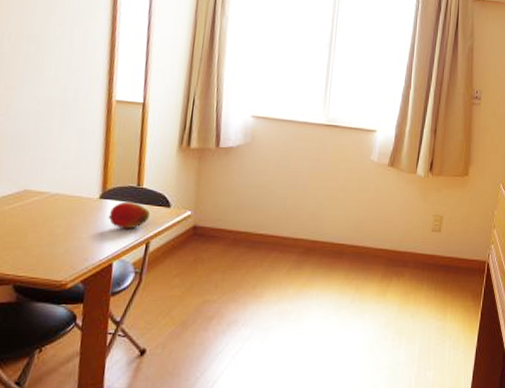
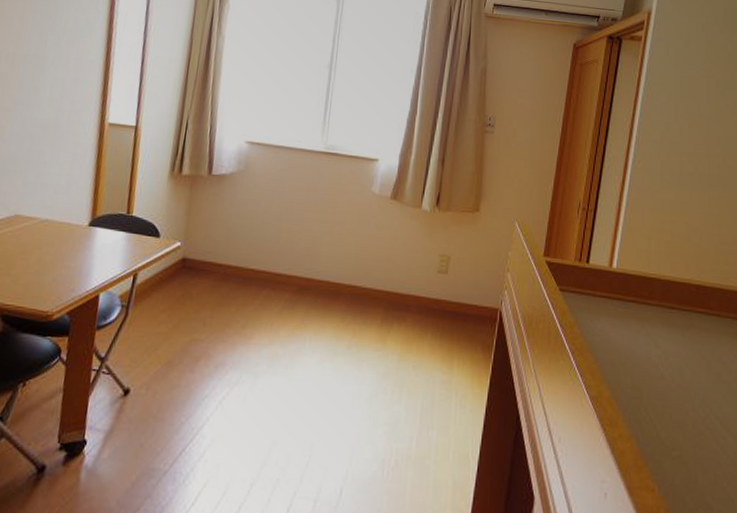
fruit: present [108,201,151,229] -> none [96,230,140,260]

